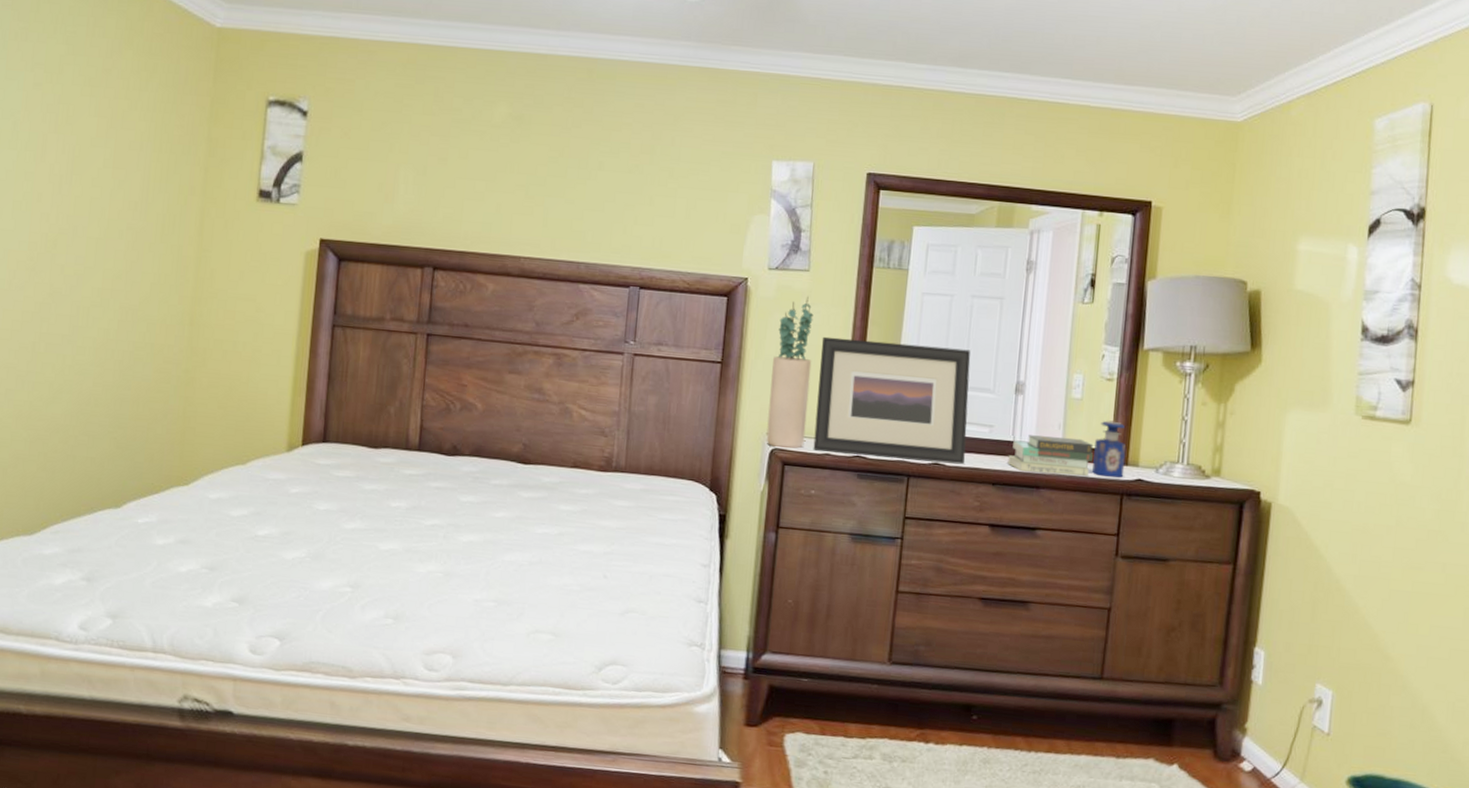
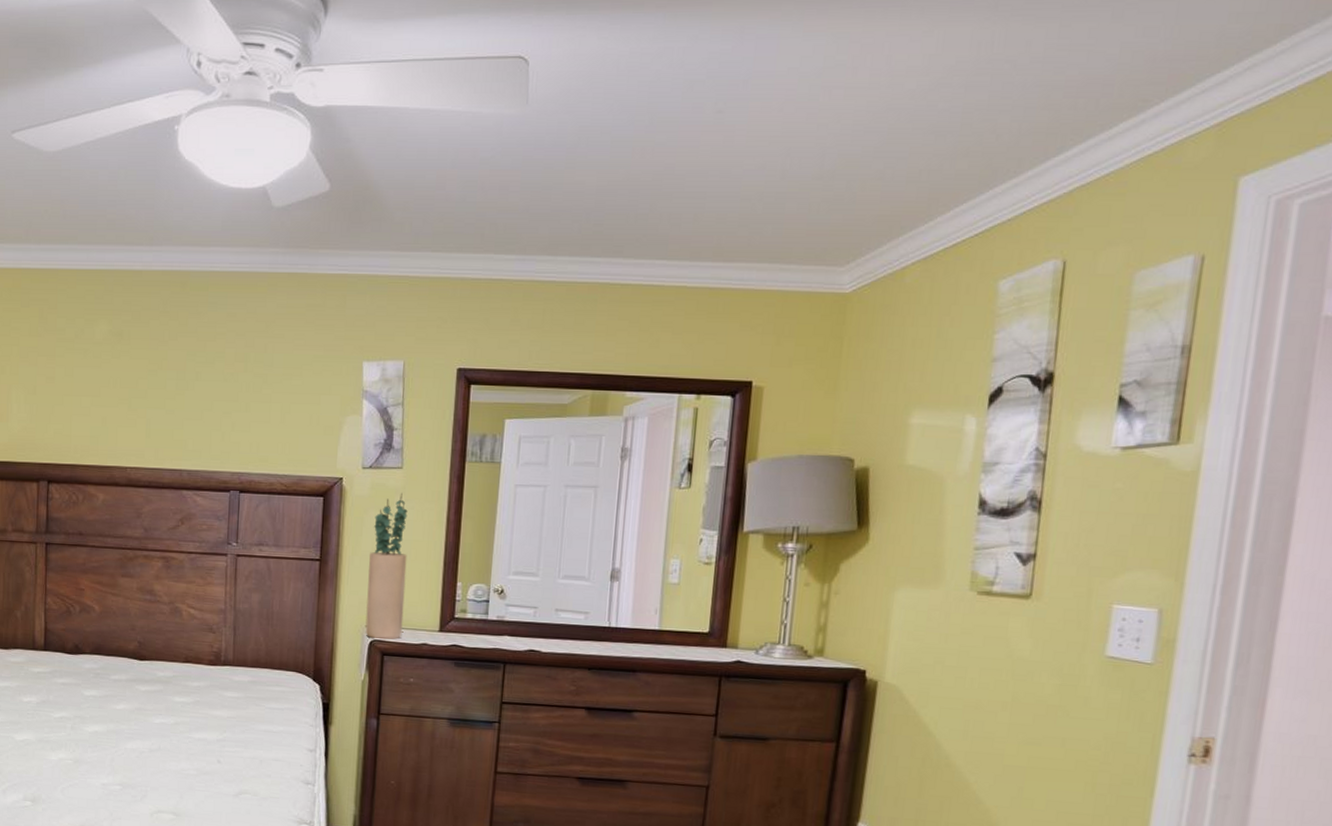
picture frame: present [813,336,971,465] -> none [411,531,565,651]
books: present [1007,435,1094,477] -> none [603,620,691,660]
perfume bottle: present [1092,420,1127,479] -> none [690,604,725,661]

